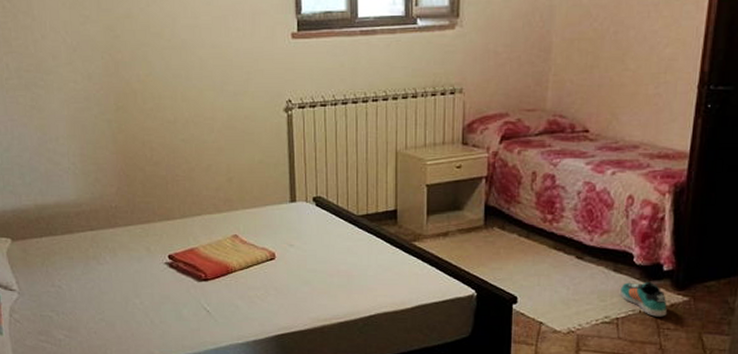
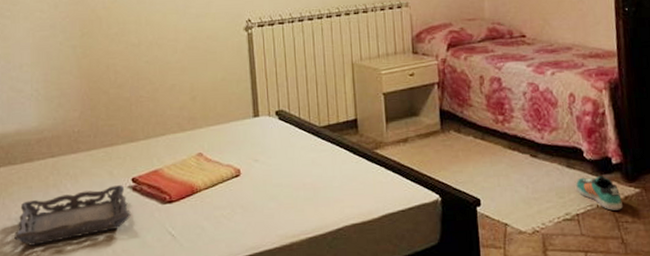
tray: none [58,261,168,312] -> present [14,185,131,246]

